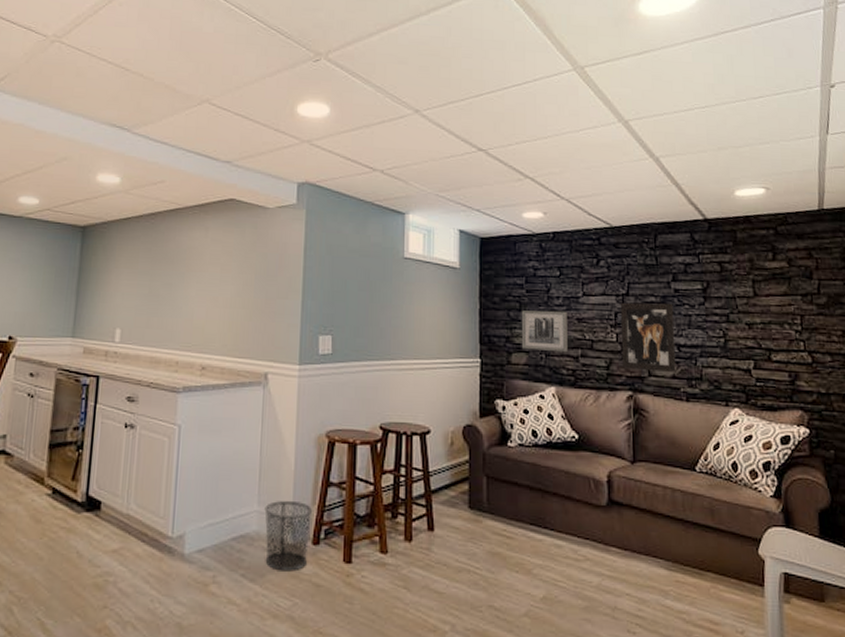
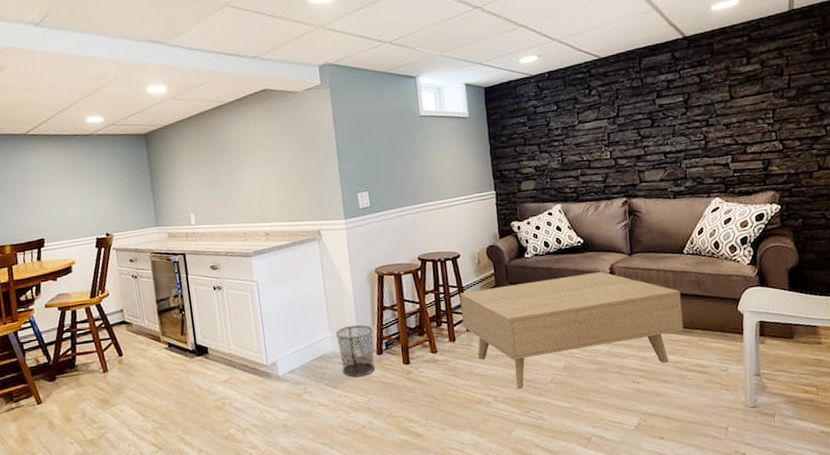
coffee table: none [423,478,693,620] -> present [459,272,684,390]
wall art: present [521,310,568,351] -> none [526,139,569,178]
wall art: present [620,302,676,372] -> none [611,117,664,180]

